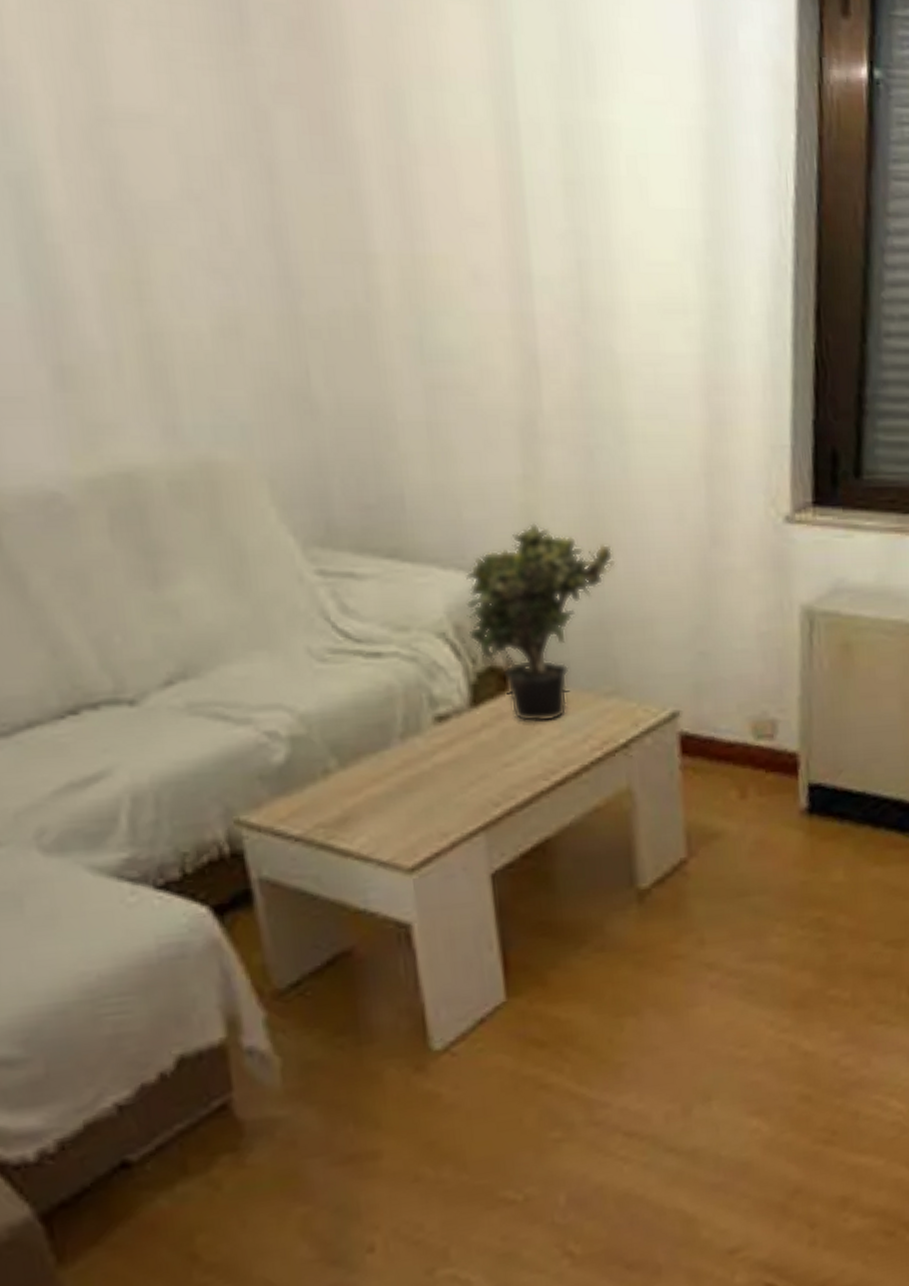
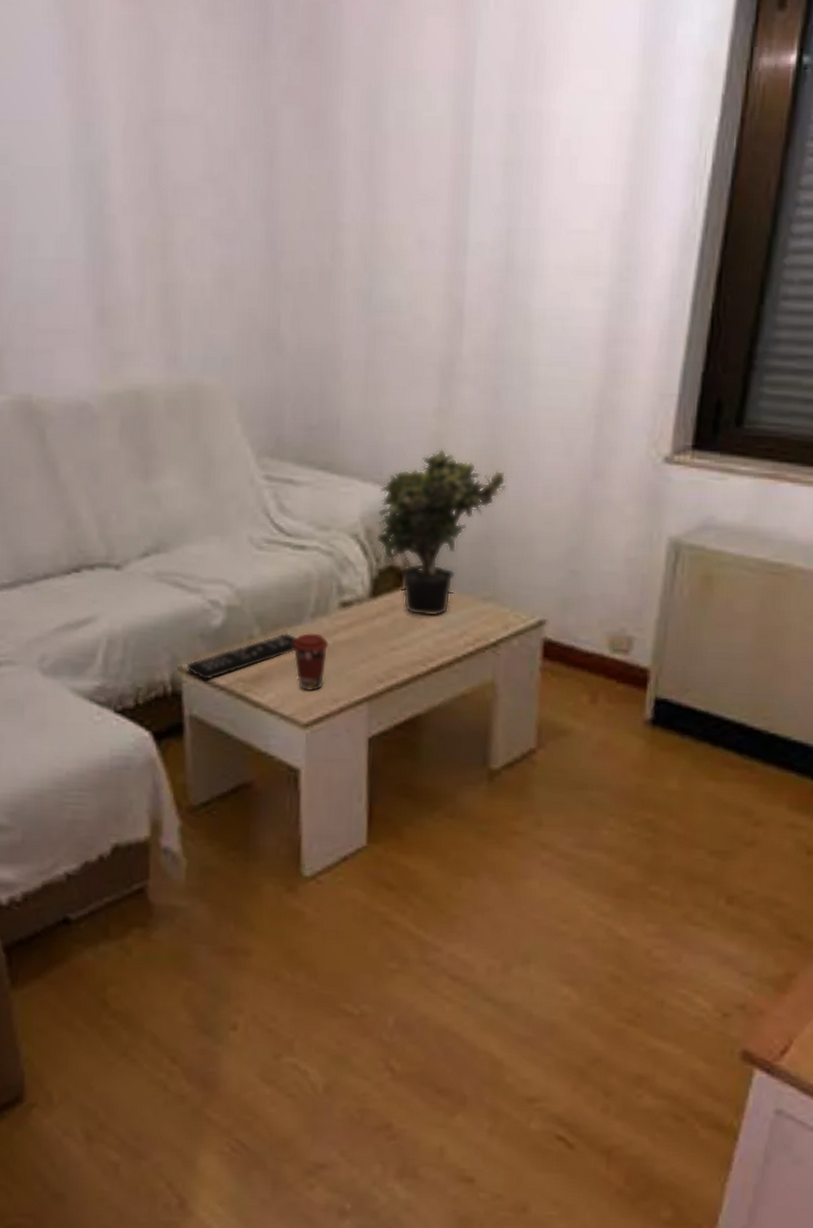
remote control: none [245,761,386,832] -> present [186,633,297,680]
coffee cup: none [381,757,427,828] -> present [292,633,329,691]

